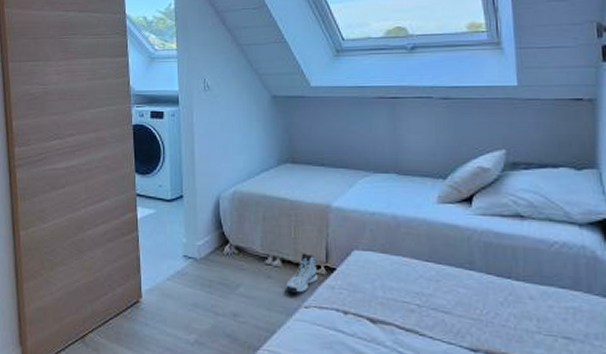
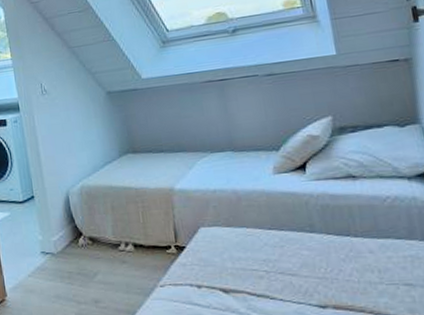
sneaker: present [286,253,319,293] -> none [140,235,170,274]

